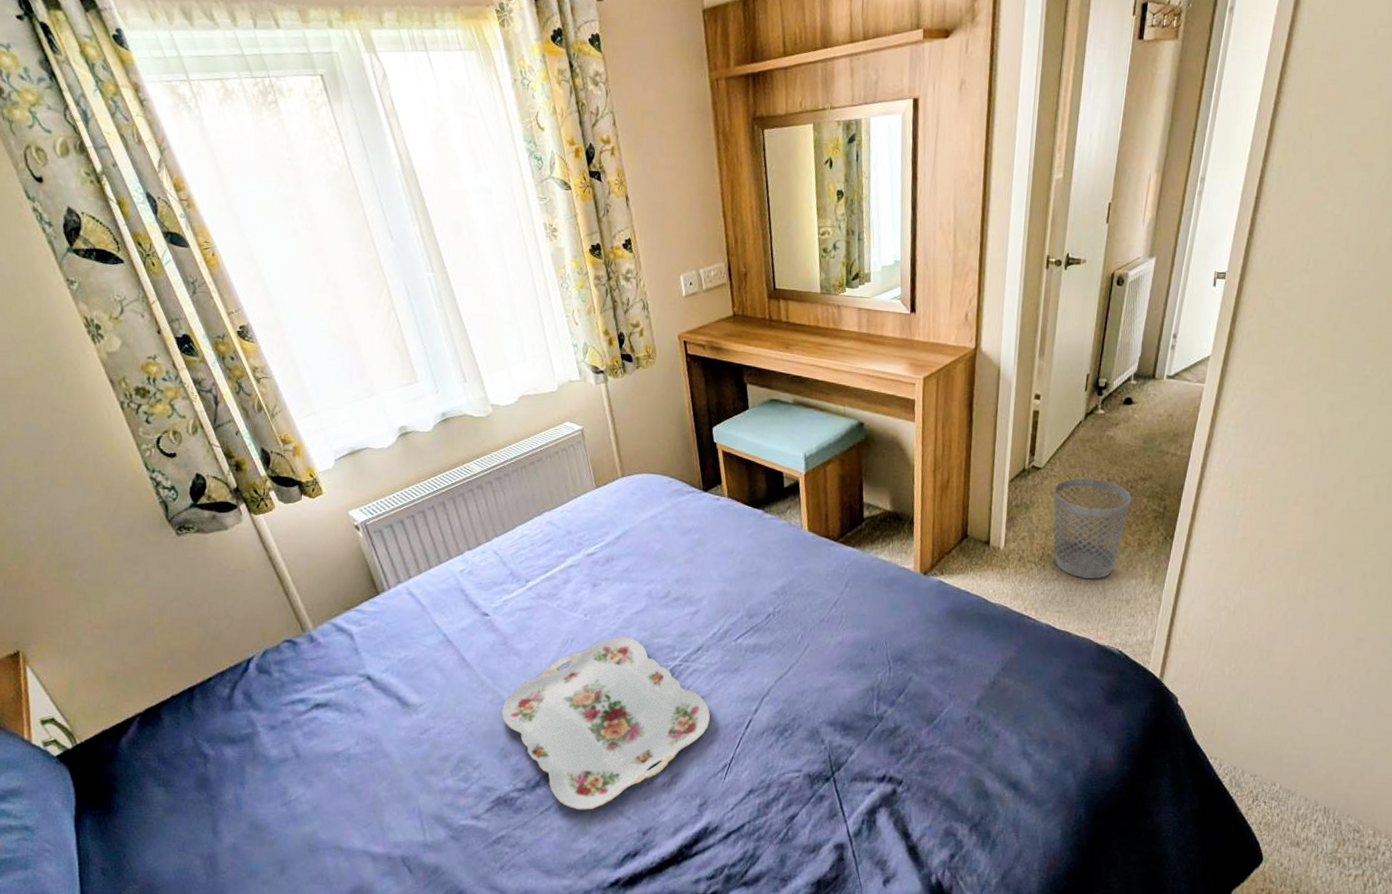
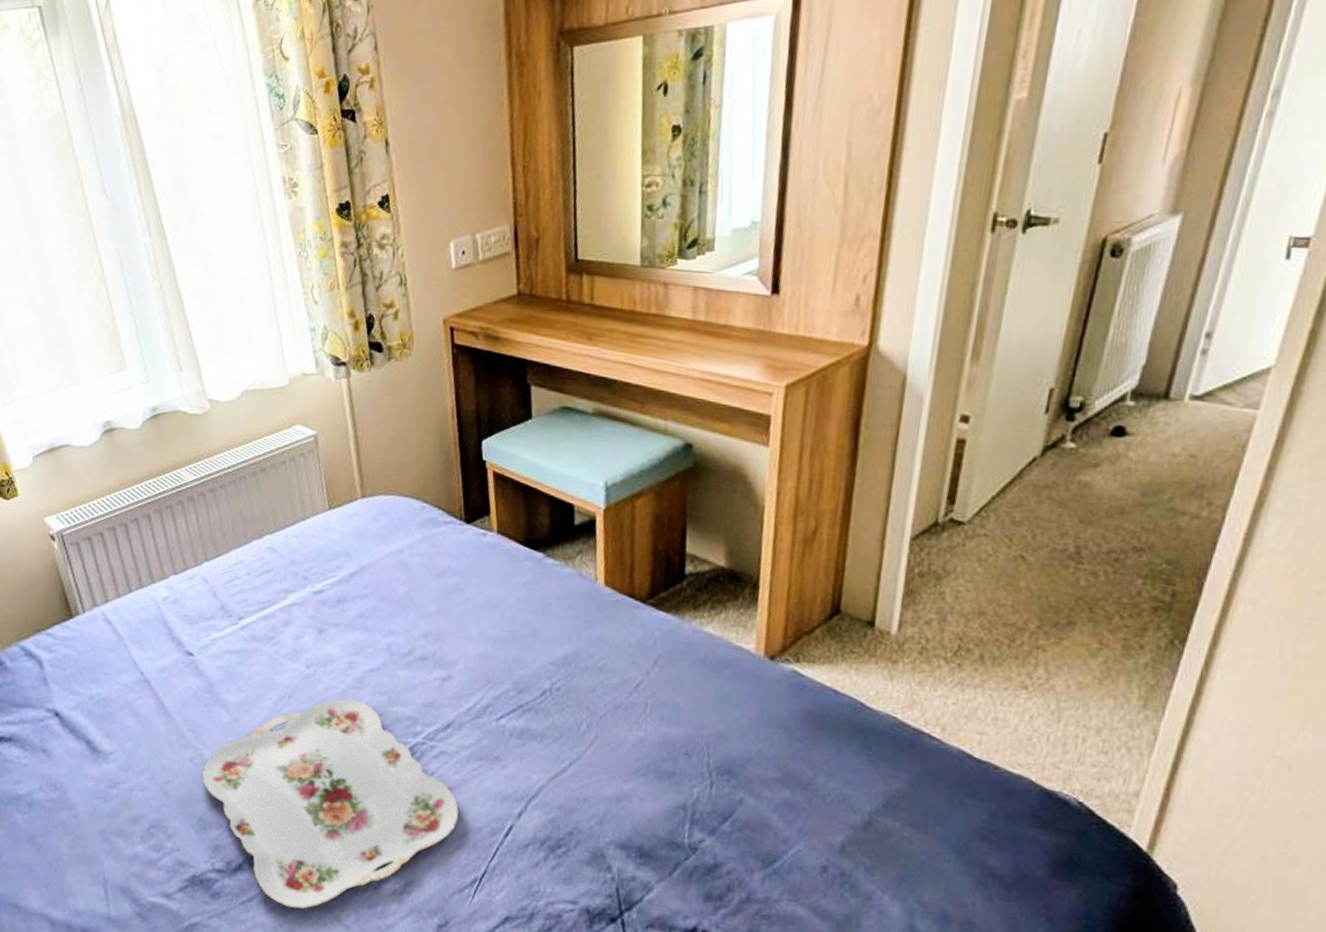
wastebasket: present [1053,478,1132,579] -> none [977,540,1115,692]

